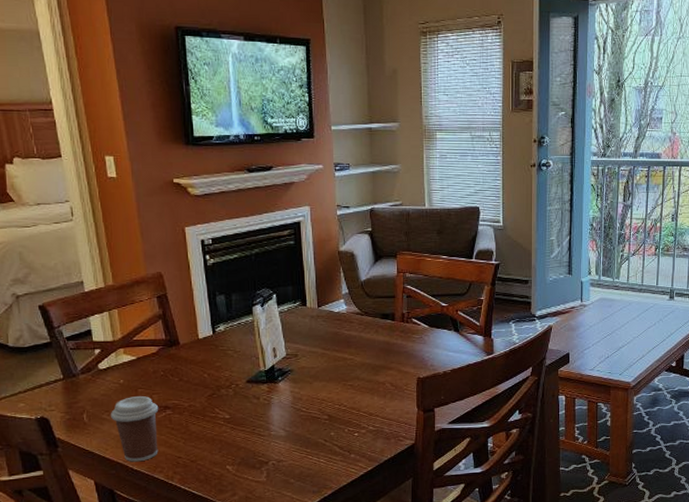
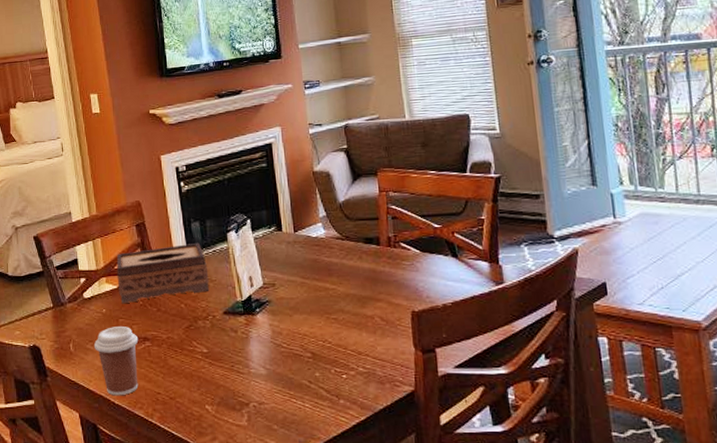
tissue box: none [135,315,233,375] -> present [116,242,210,304]

